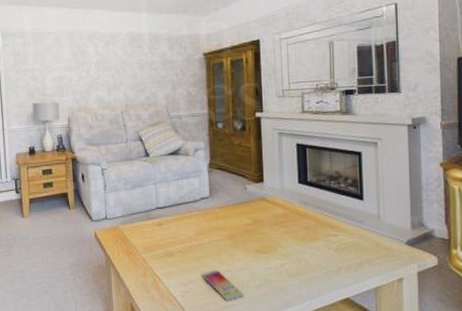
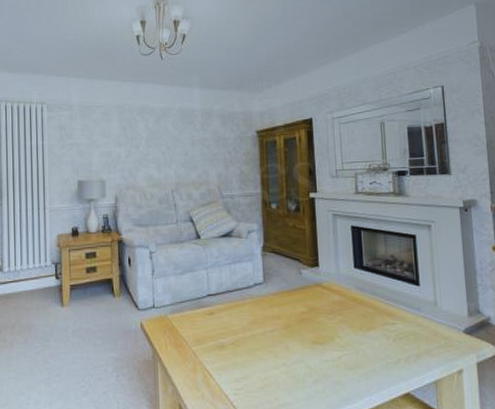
smartphone: present [202,269,245,301] -> none [256,363,301,399]

